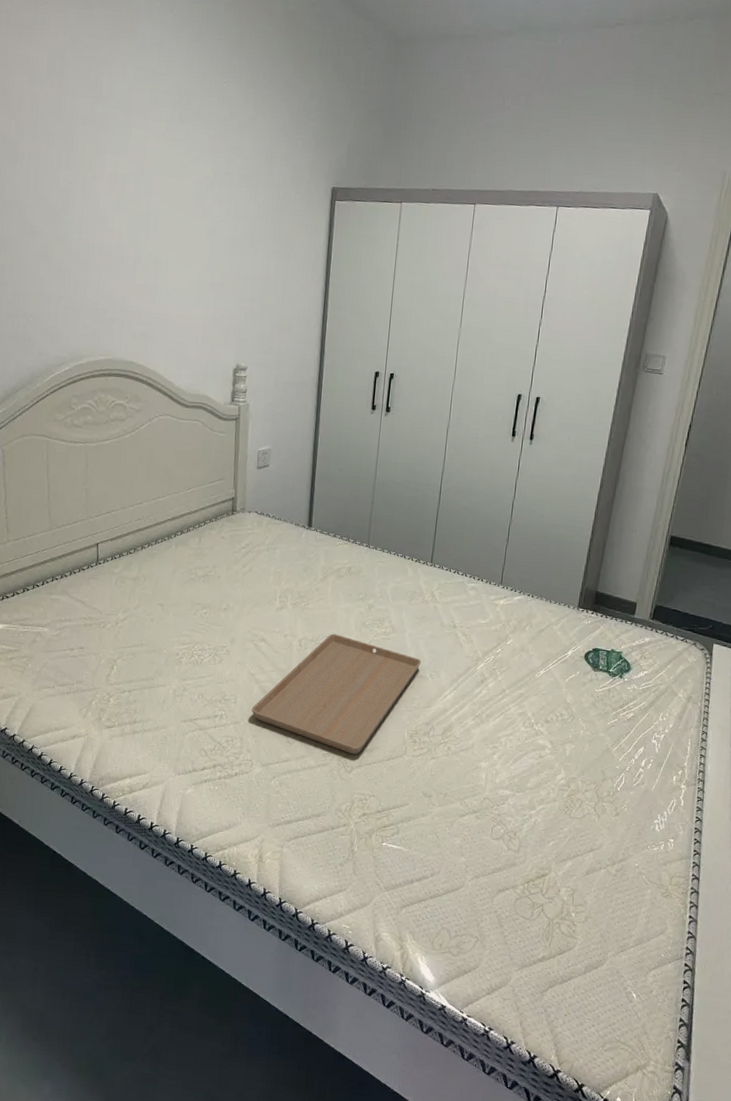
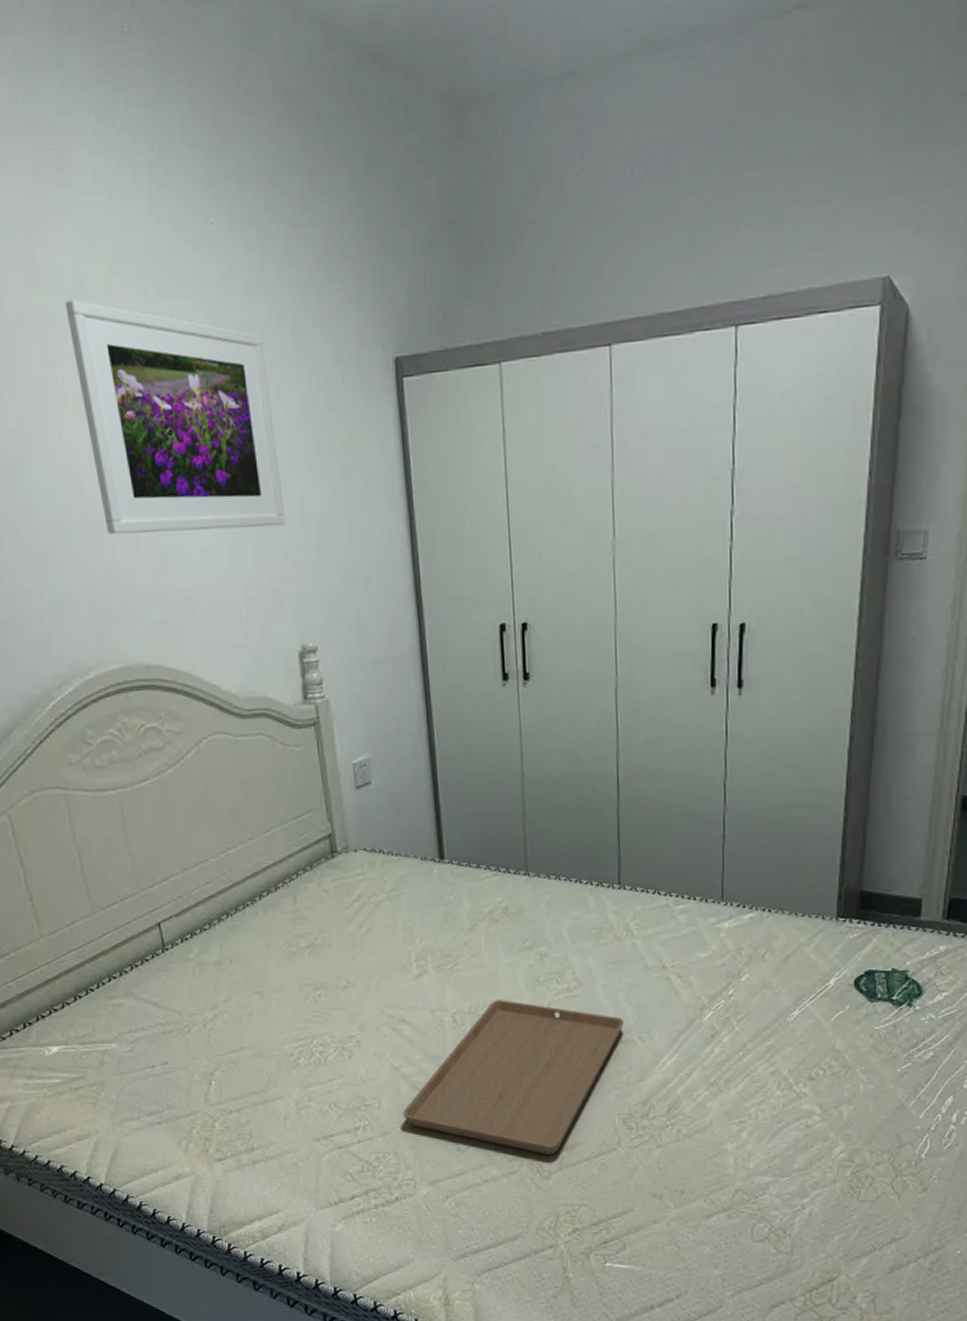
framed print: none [114,113,246,283] -> present [65,299,286,535]

